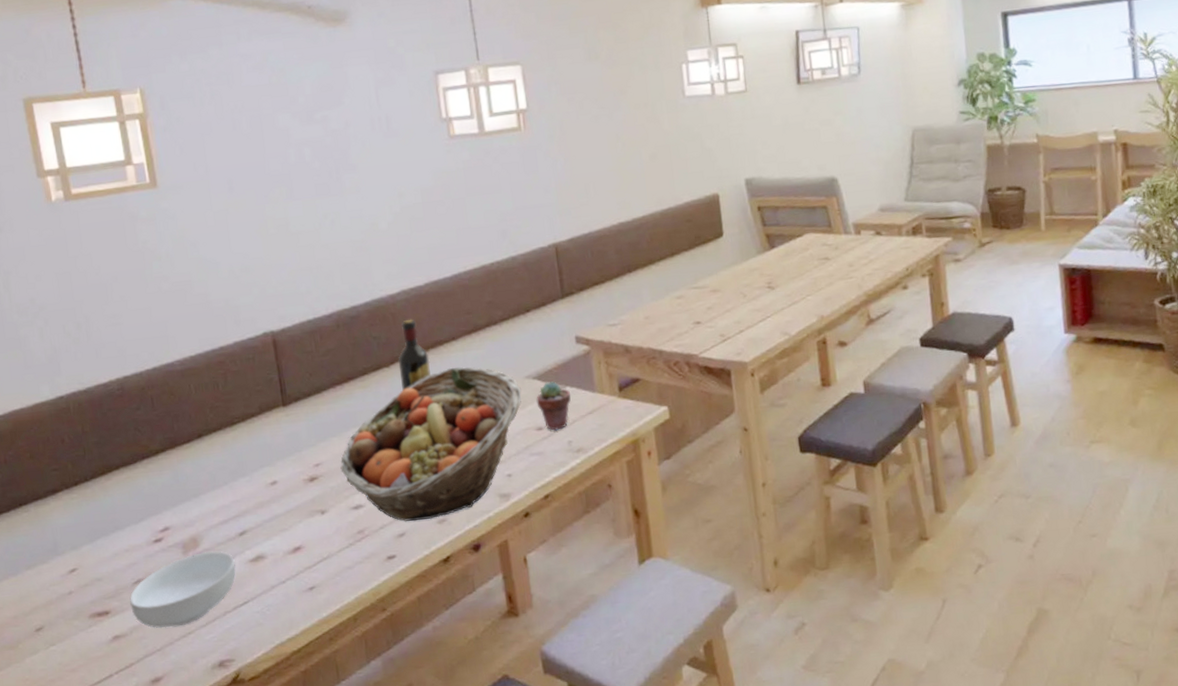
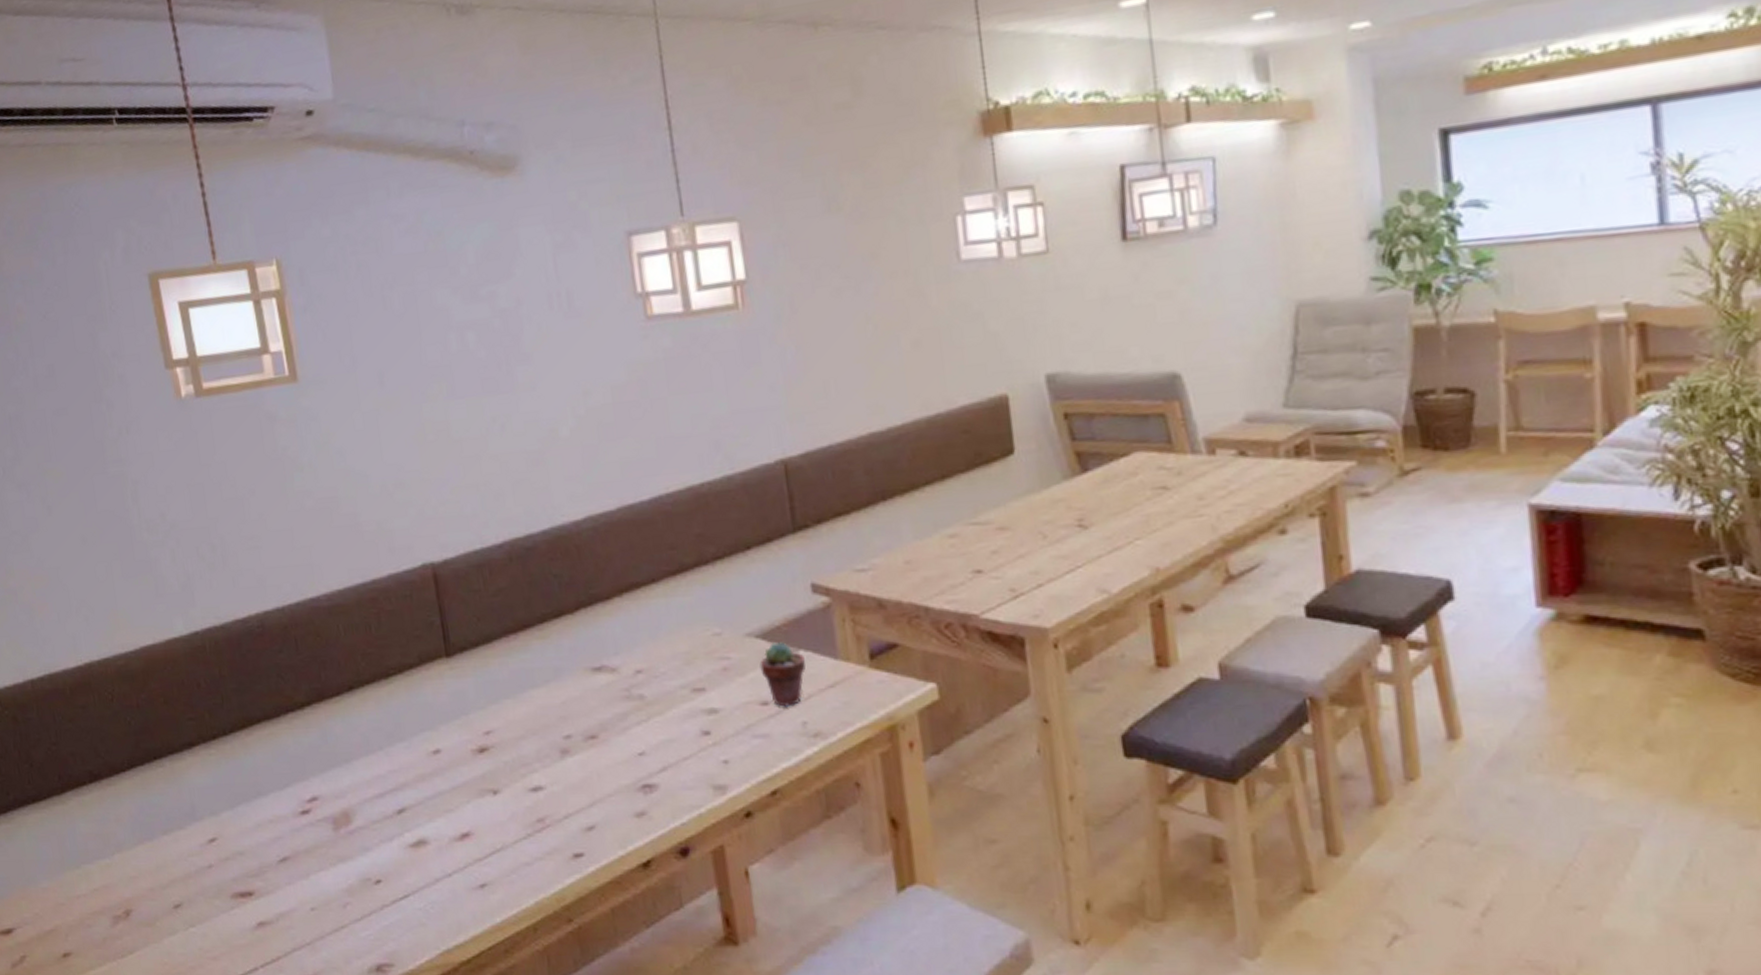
cereal bowl: present [130,551,236,629] -> none [275,829,394,919]
fruit basket: present [340,366,522,522] -> none [515,617,741,812]
wine bottle: present [398,319,431,391] -> none [584,553,625,645]

